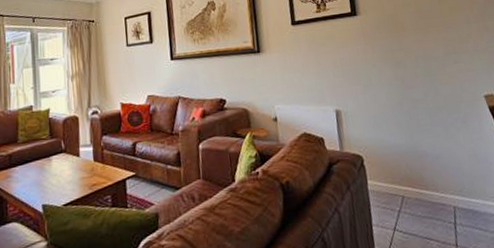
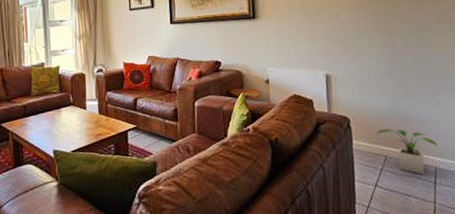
potted plant: none [391,166,454,215] -> present [377,128,437,175]

